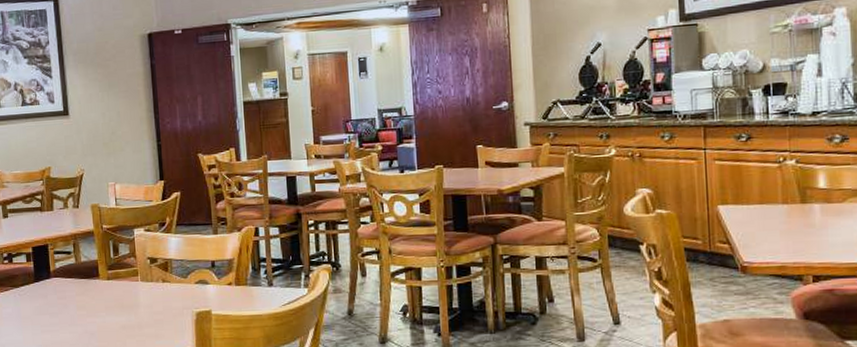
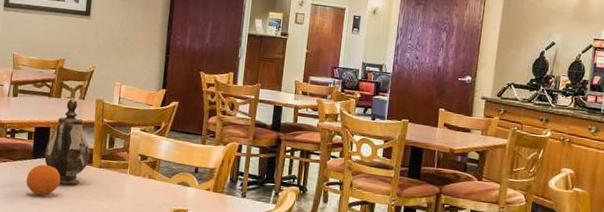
fruit: none [32,286,69,321] -> present [26,164,61,196]
teapot: none [47,209,95,306] -> present [44,99,90,185]

